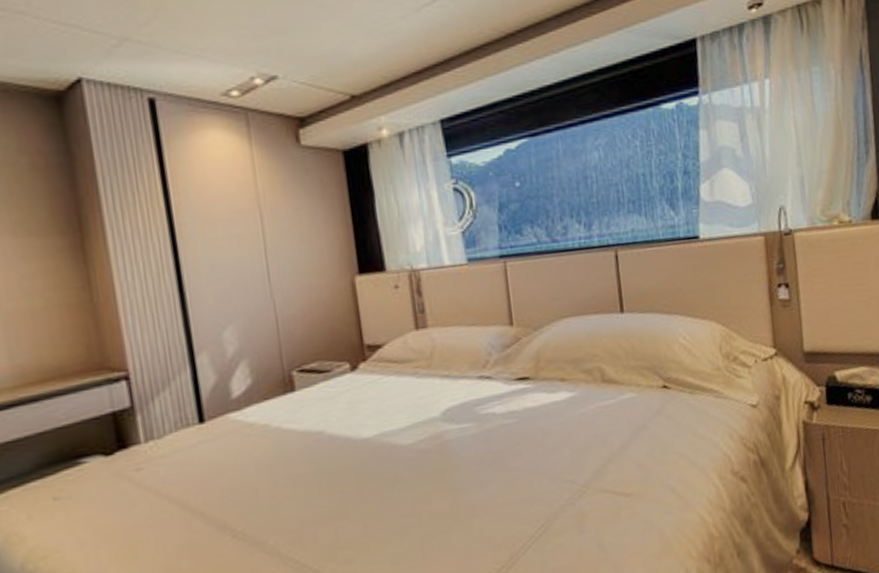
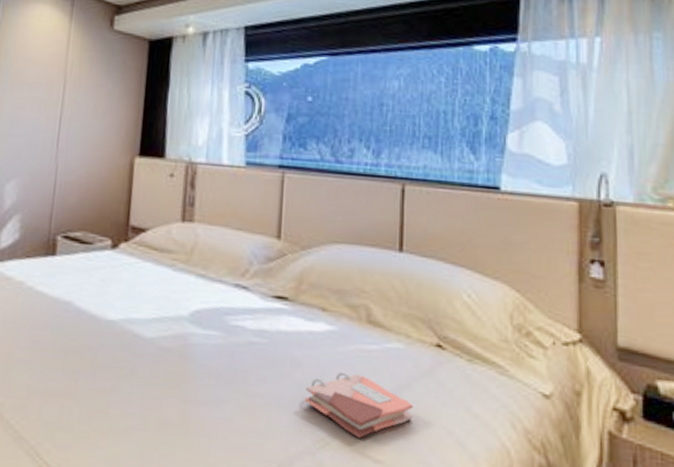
phonebook: none [558,428,651,481] -> present [304,371,414,438]

